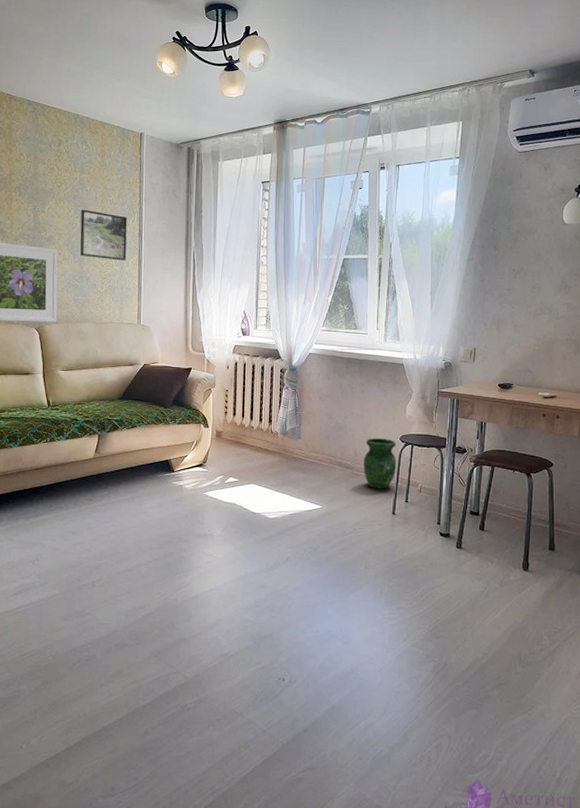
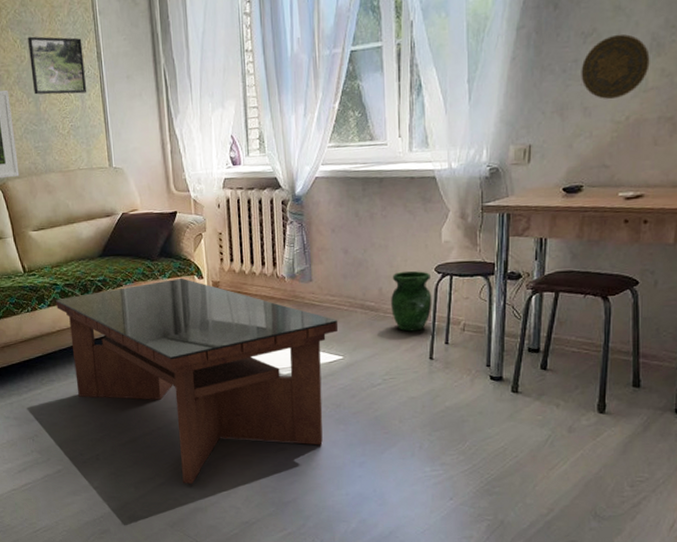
coffee table: none [74,425,320,615] -> present [56,277,339,484]
decorative plate: none [512,274,560,321] -> present [581,34,650,99]

